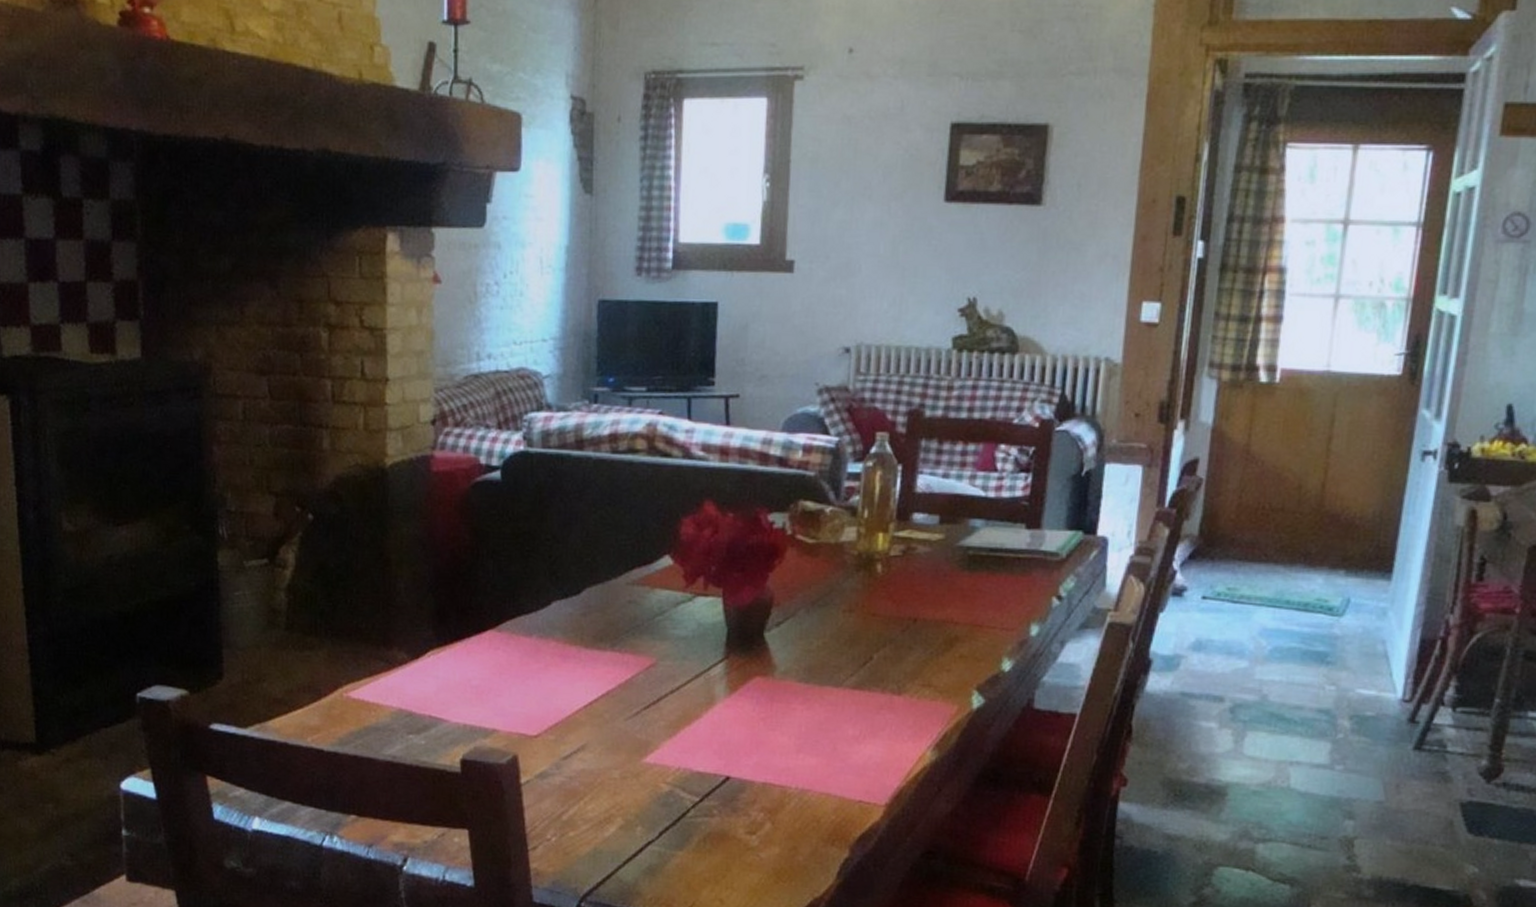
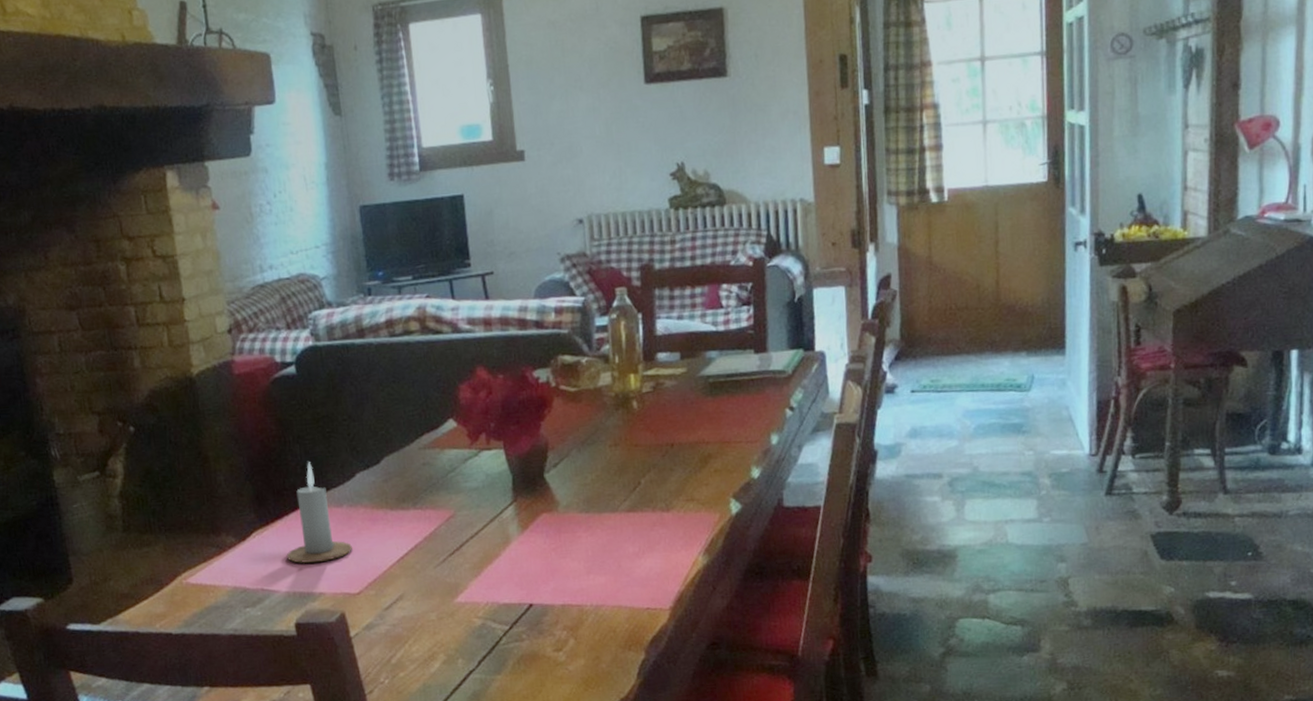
candle: none [461,581,537,695] -> present [286,462,353,563]

